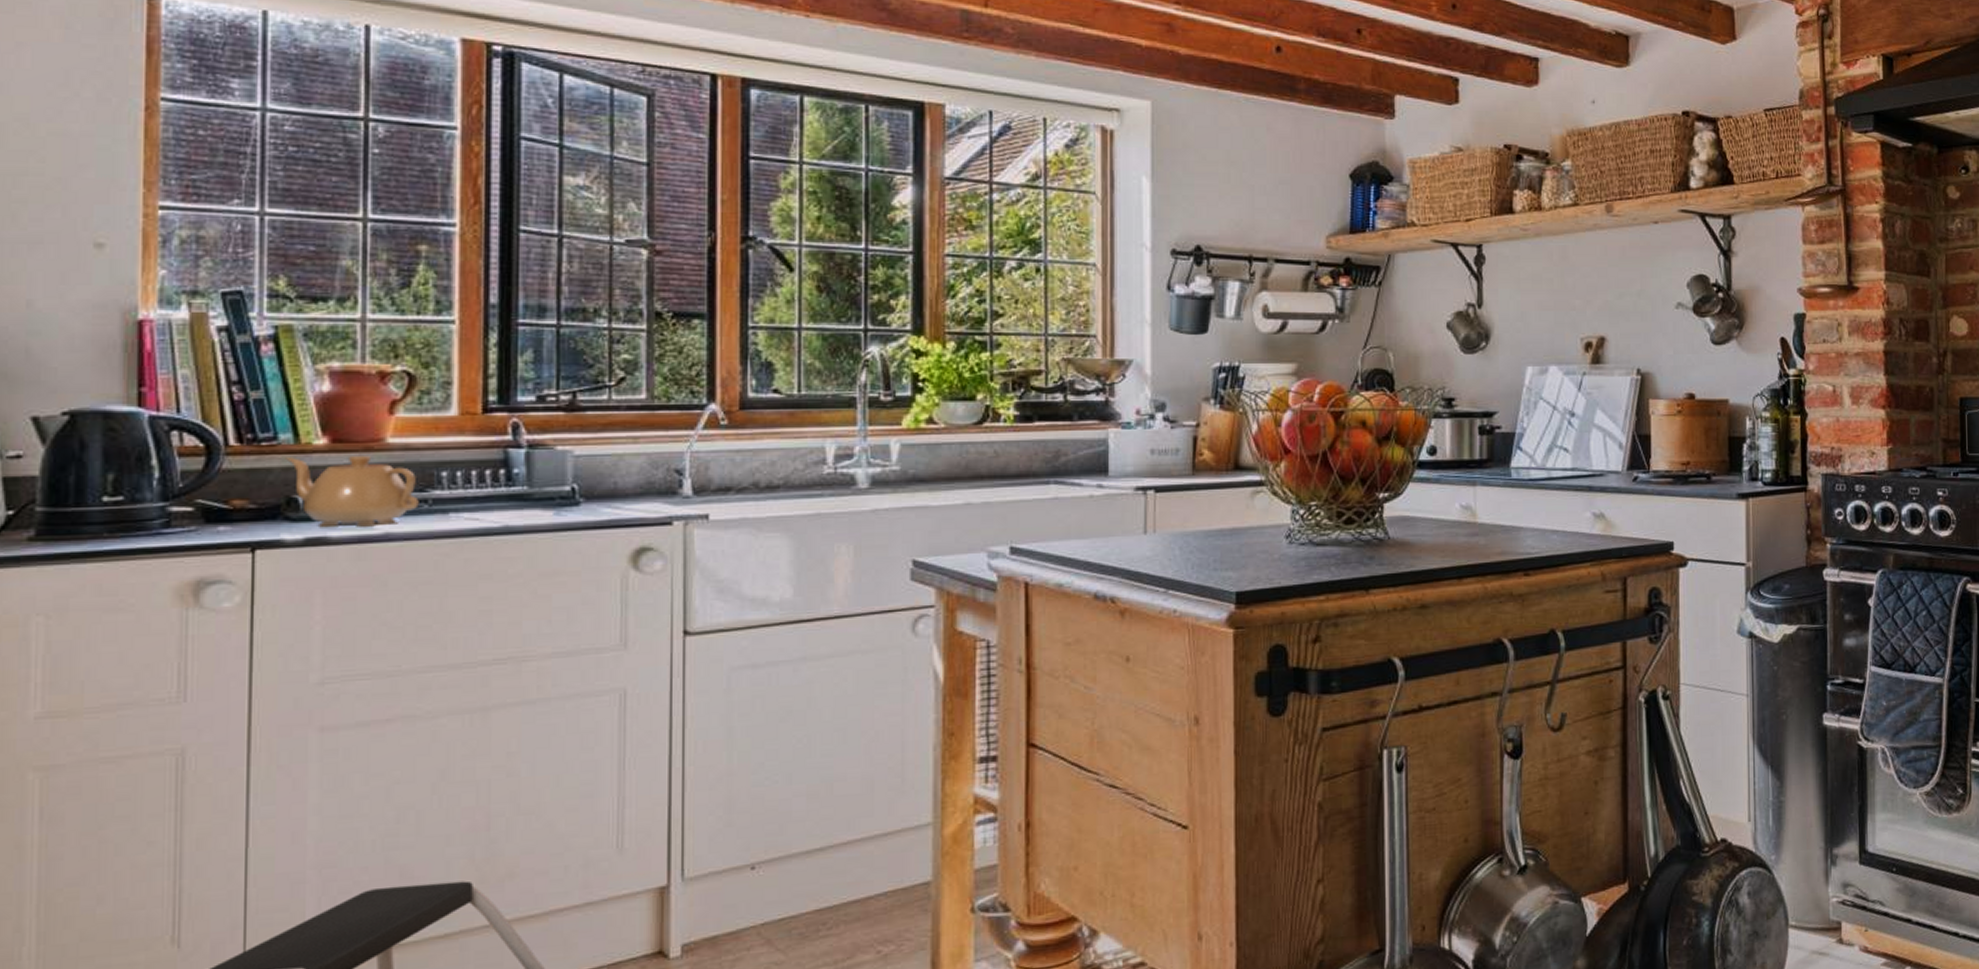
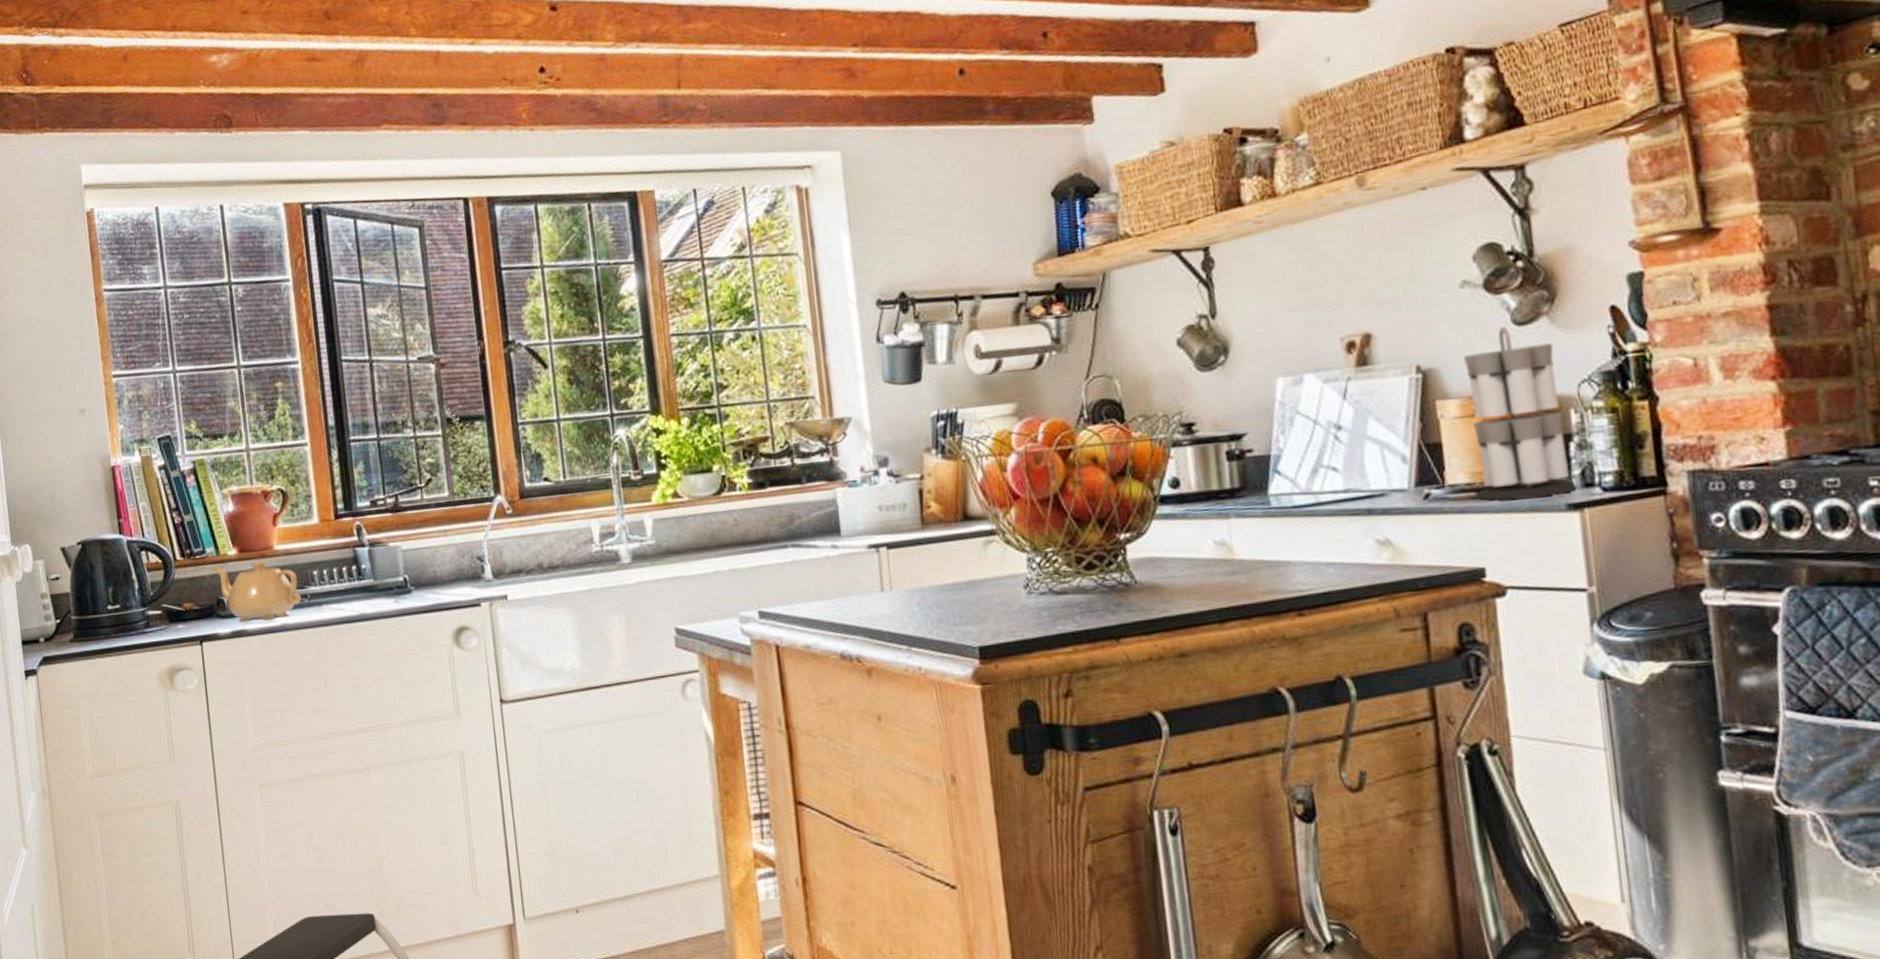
spice rack: none [1673,343,1746,487] -> present [1464,326,1578,501]

